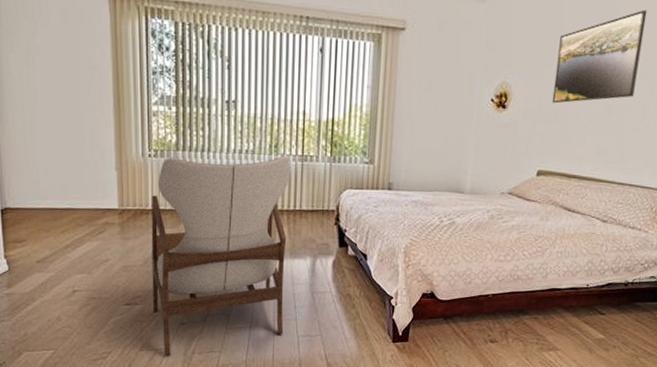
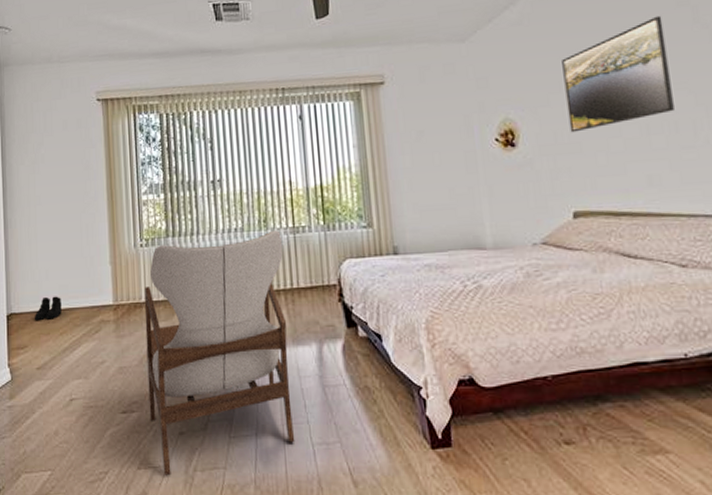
boots: none [32,195,63,217] -> present [34,296,62,320]

